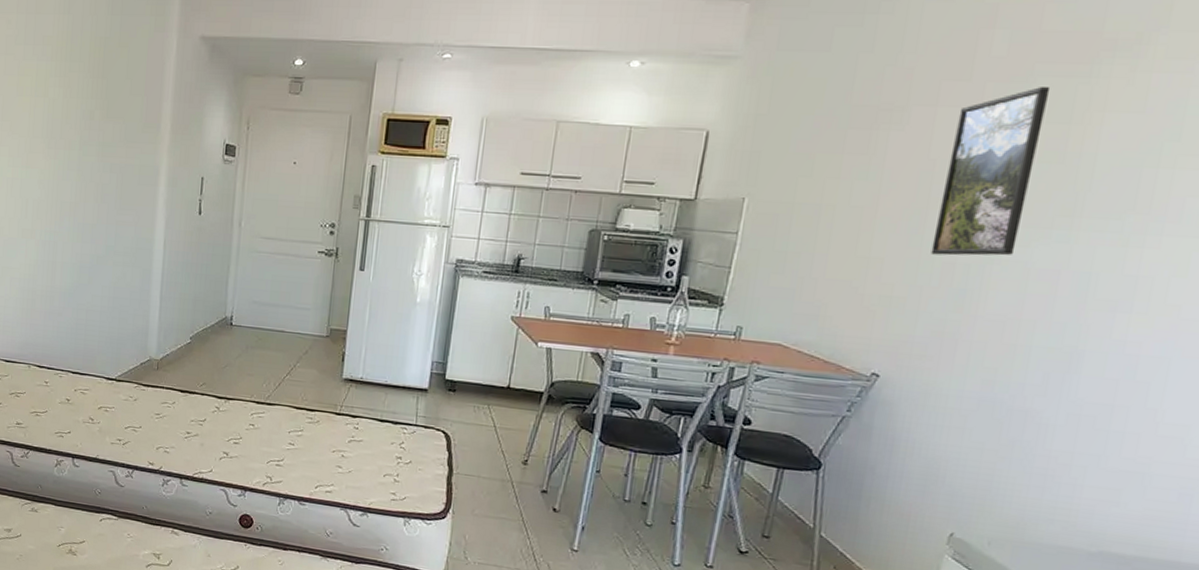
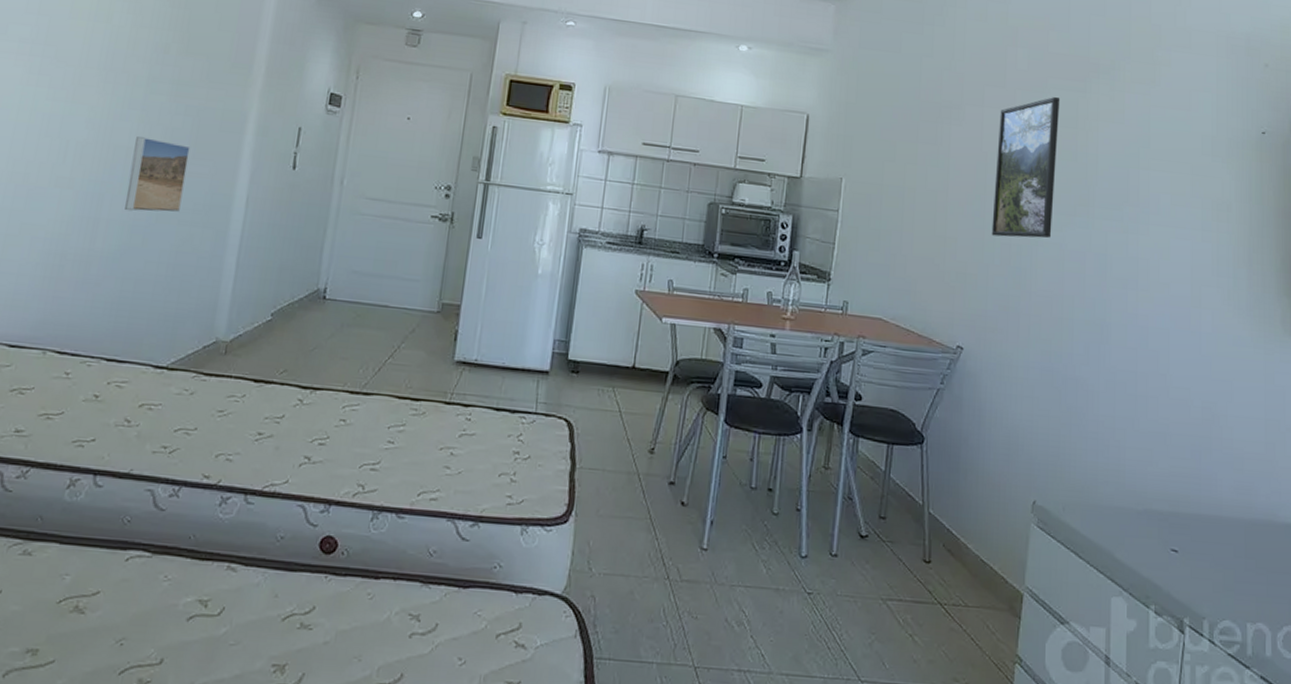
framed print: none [73,193,117,256] -> present [125,137,191,213]

